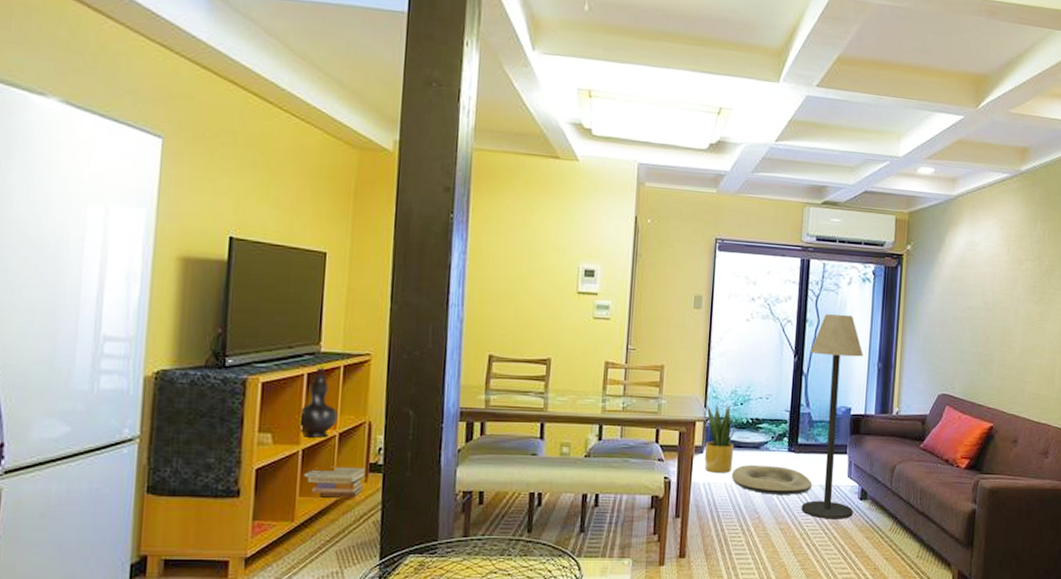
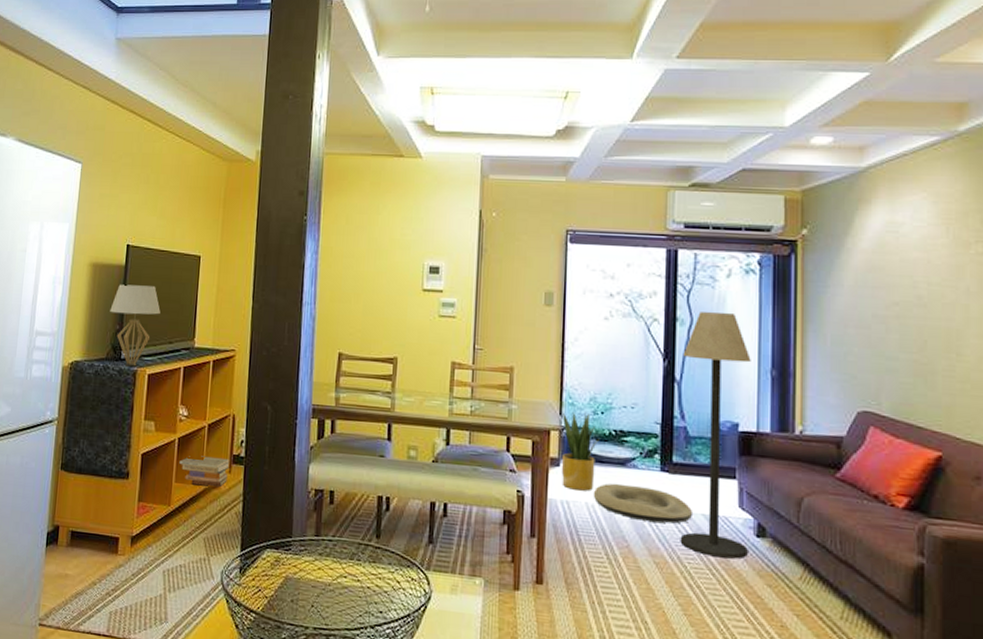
table lamp: none [208,282,276,376] -> present [110,284,161,368]
decorative vase: present [299,366,338,438] -> none [176,360,208,428]

